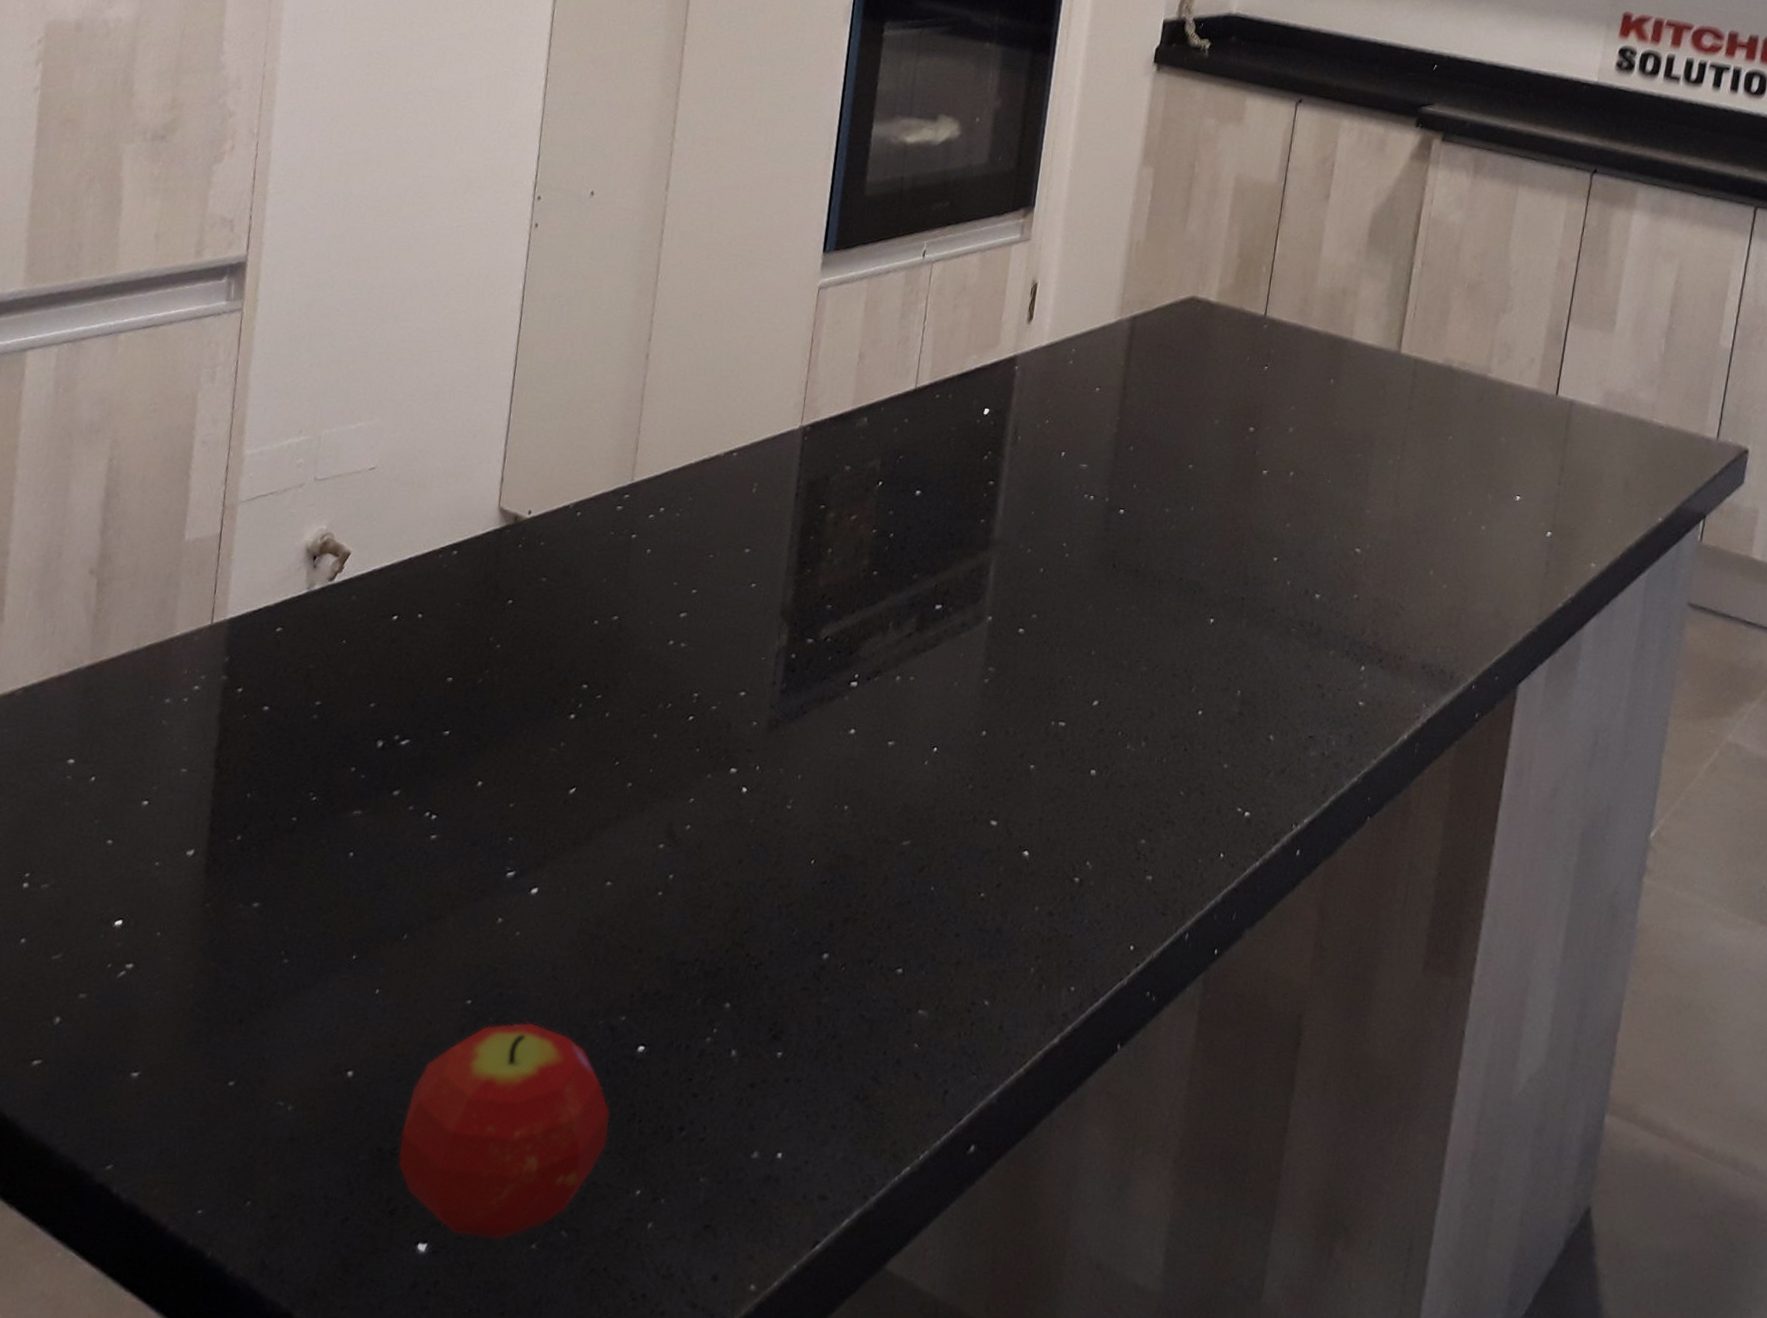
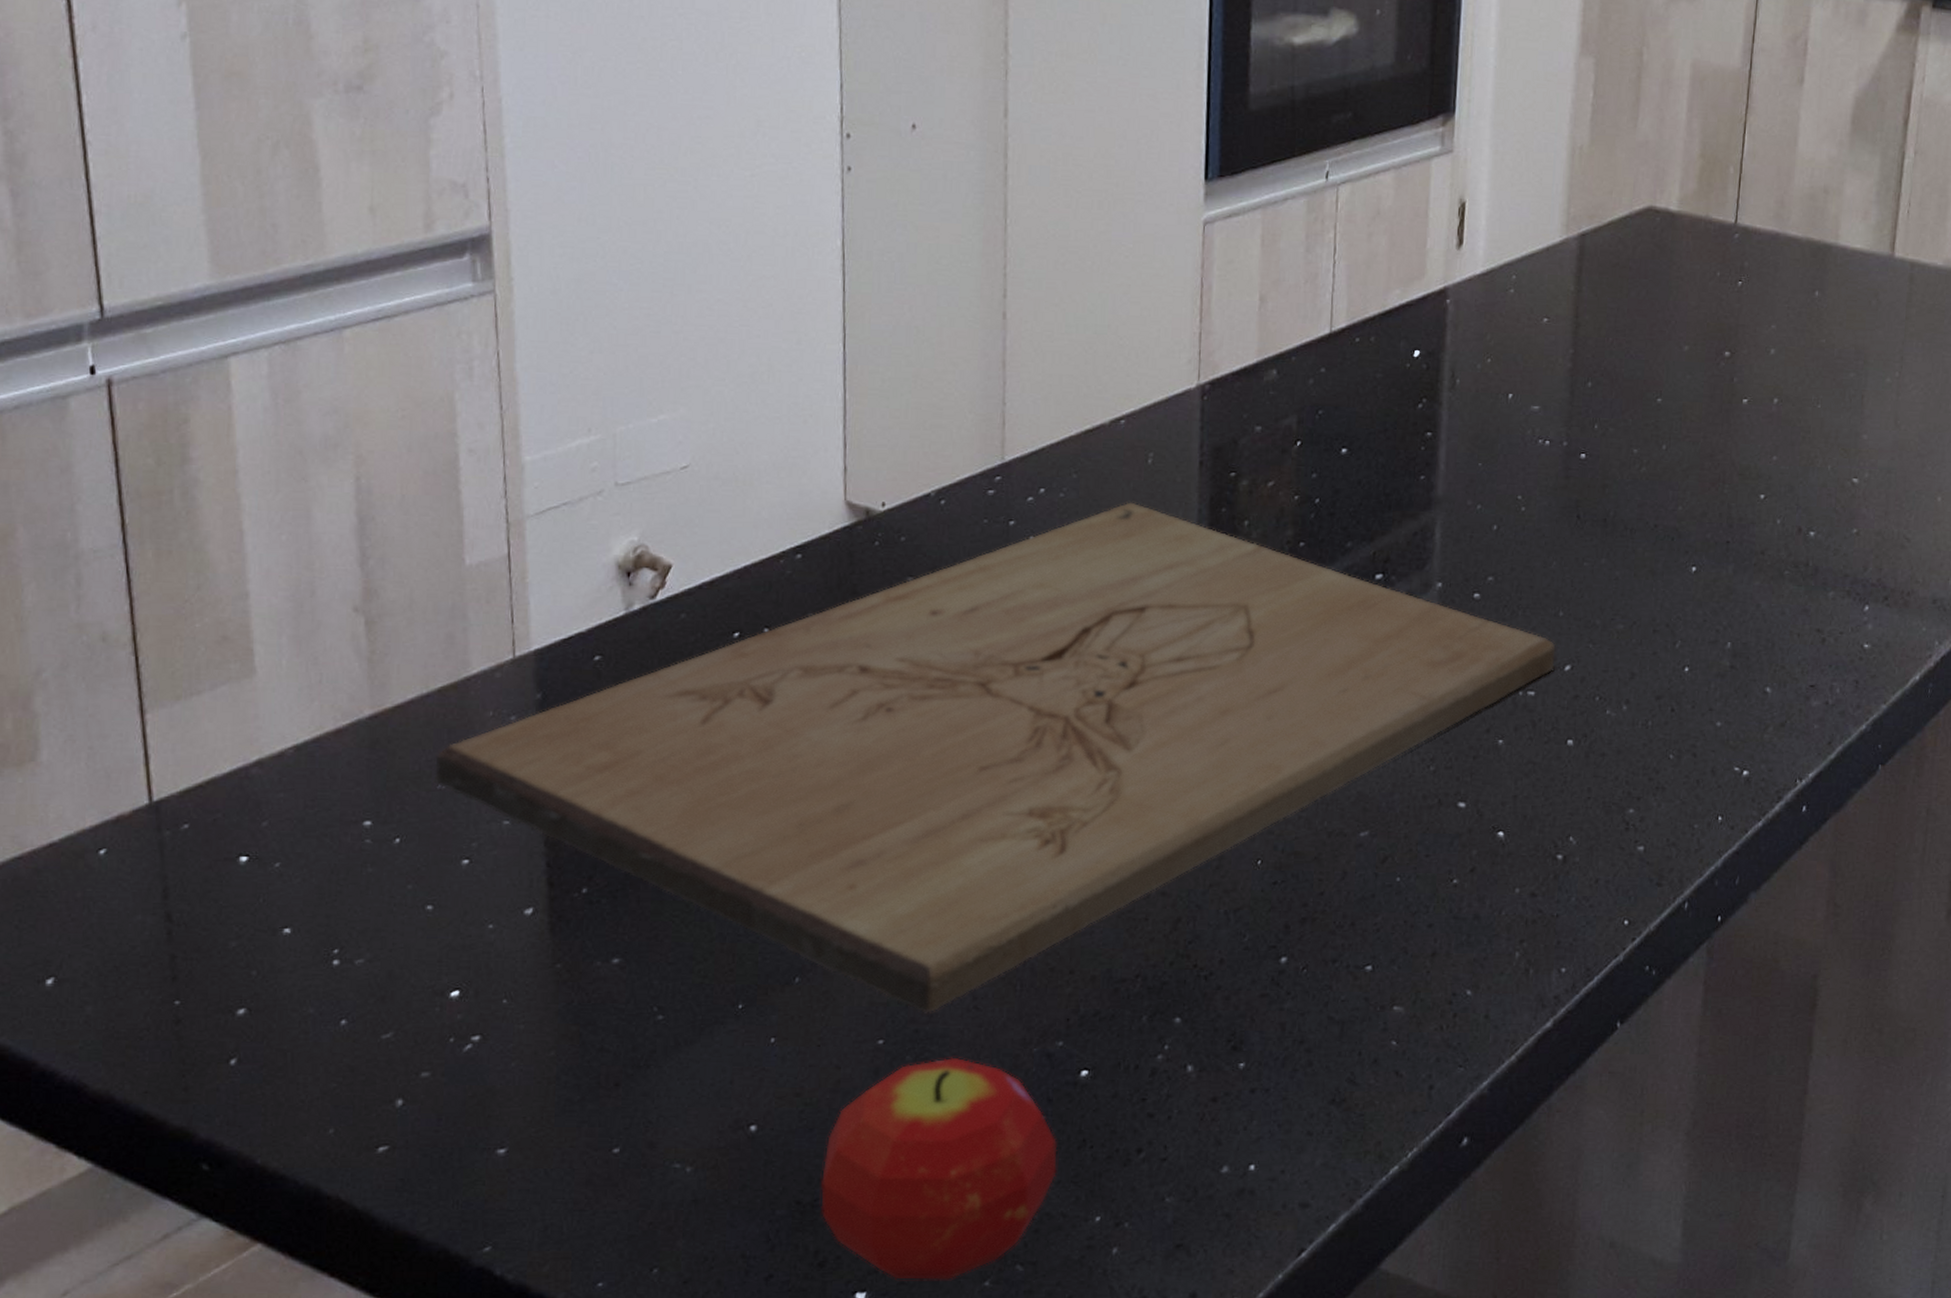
cutting board: none [130,524,1087,979] -> present [433,502,1556,1013]

